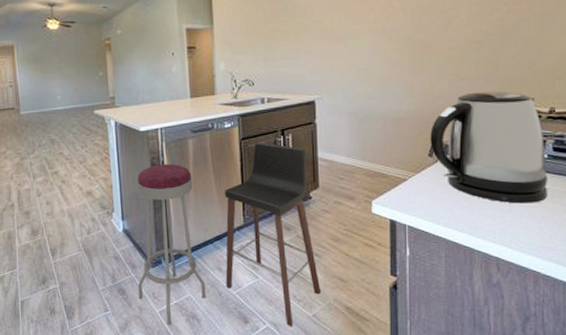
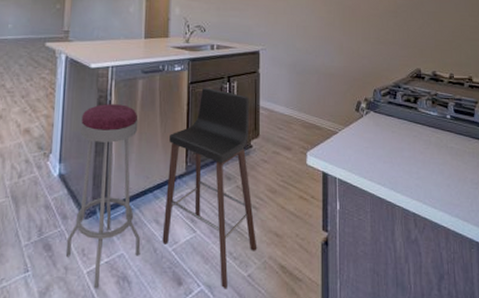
kettle: present [430,91,547,204] -> none [357,55,452,160]

